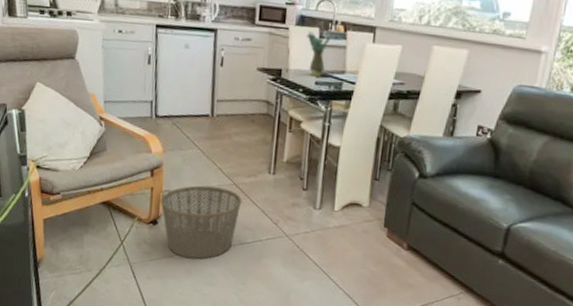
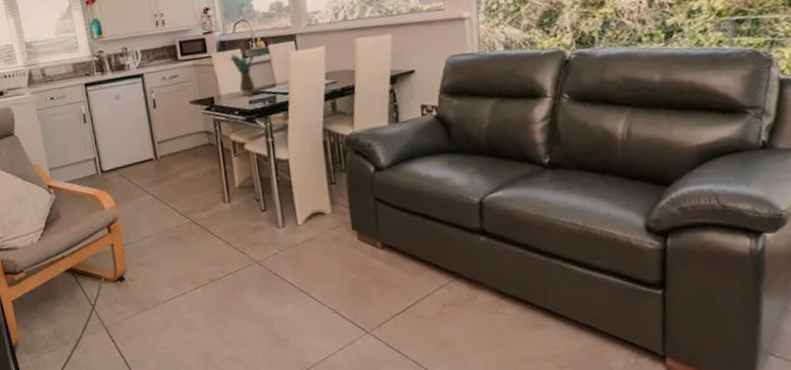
basket: present [160,185,242,259] -> none [122,228,204,309]

